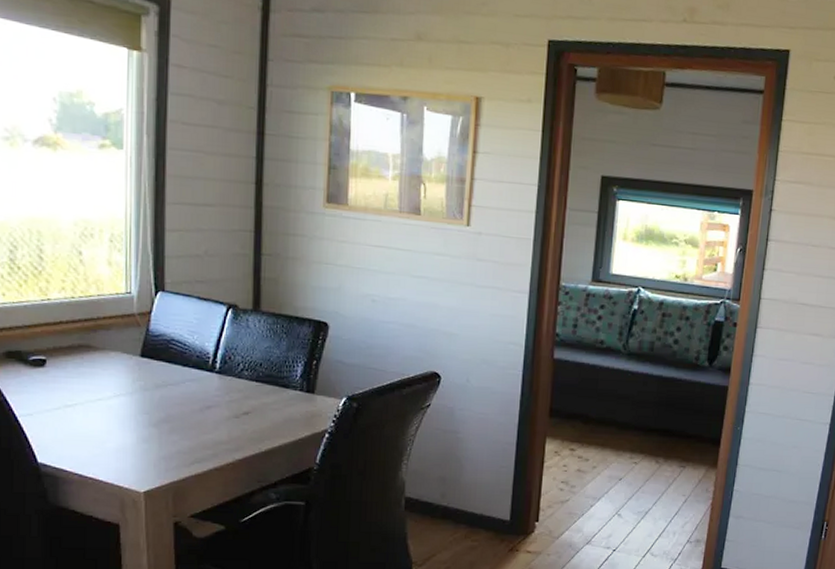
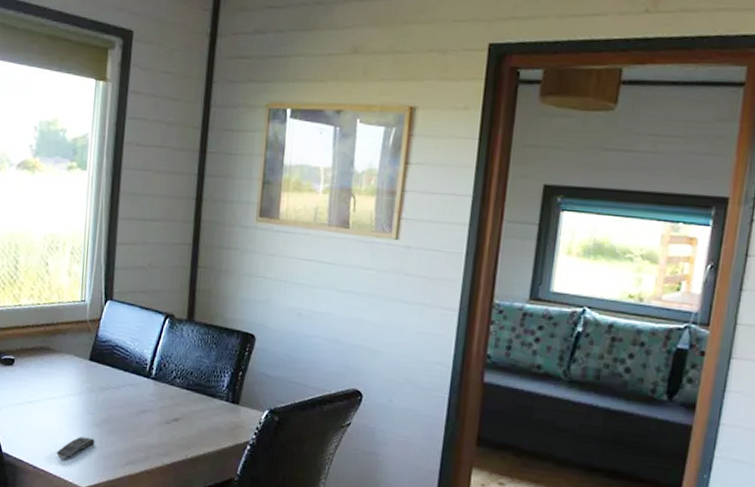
remote control: none [106,439,153,465] -> present [56,436,95,460]

